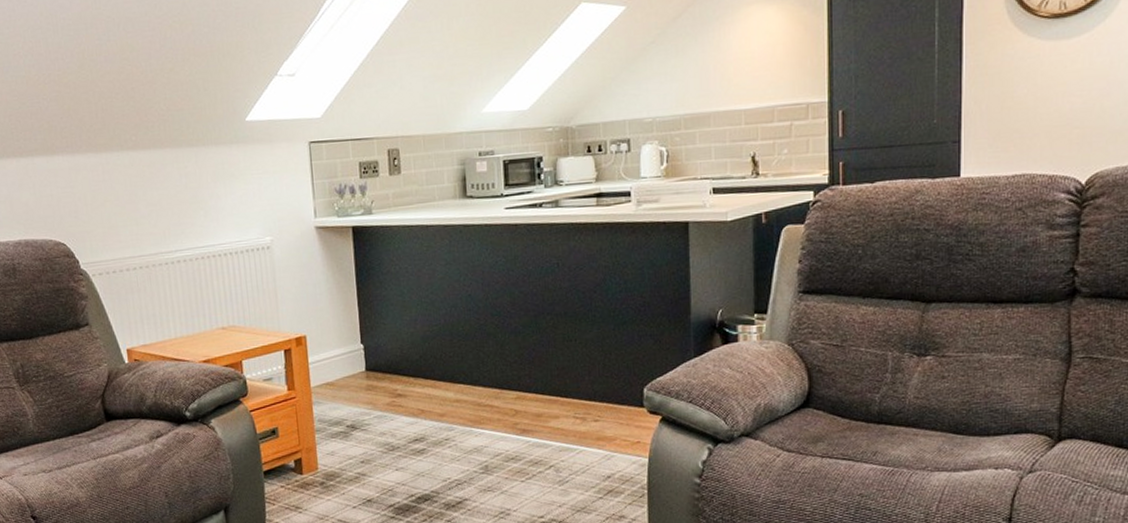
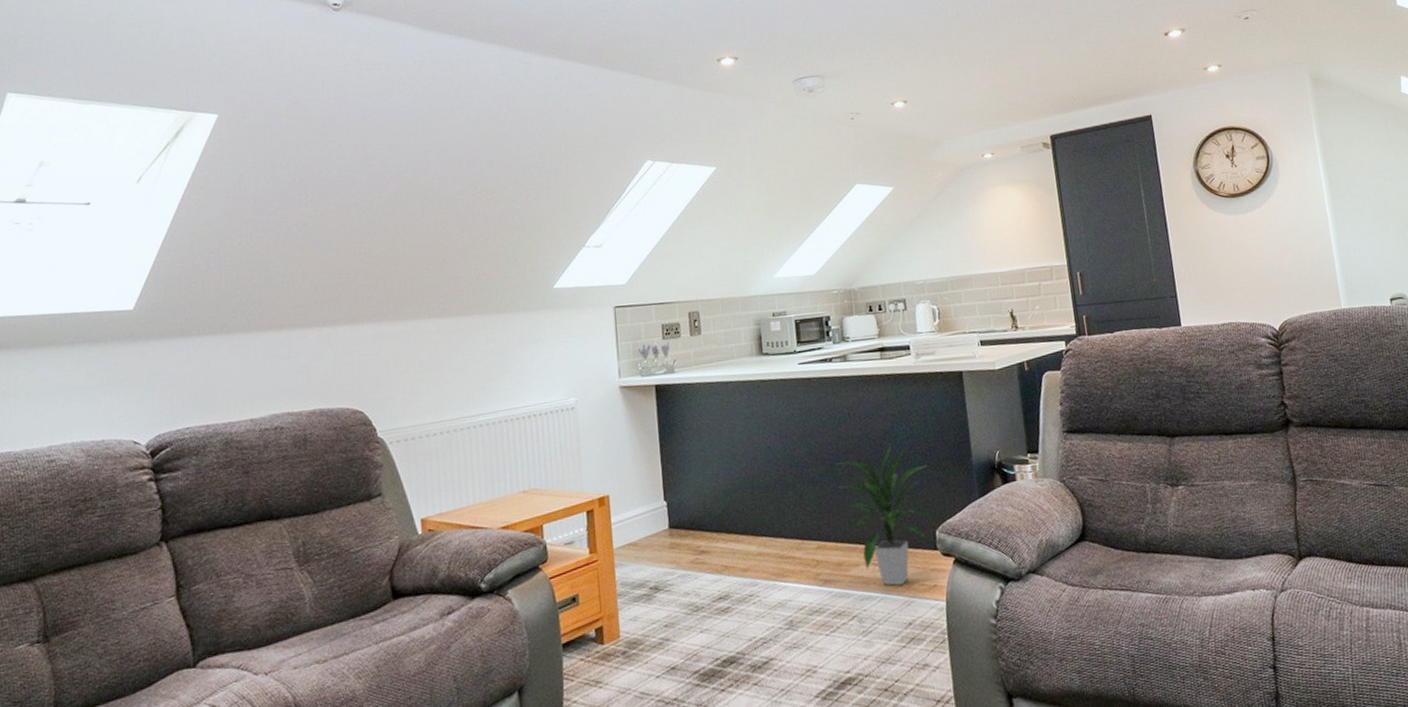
indoor plant: none [539,297,647,439] -> present [835,444,938,586]

